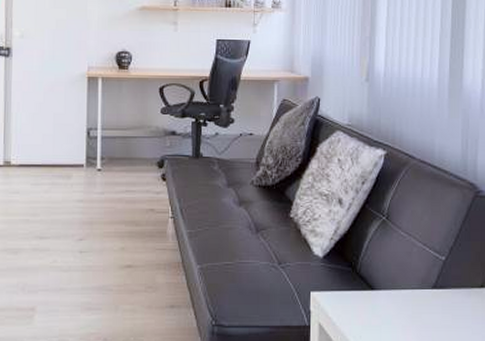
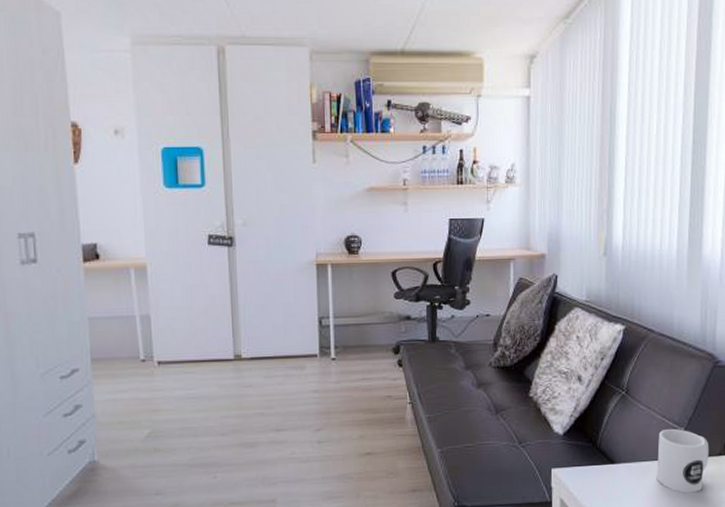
mug: none [417,257,471,325] -> present [656,428,710,493]

